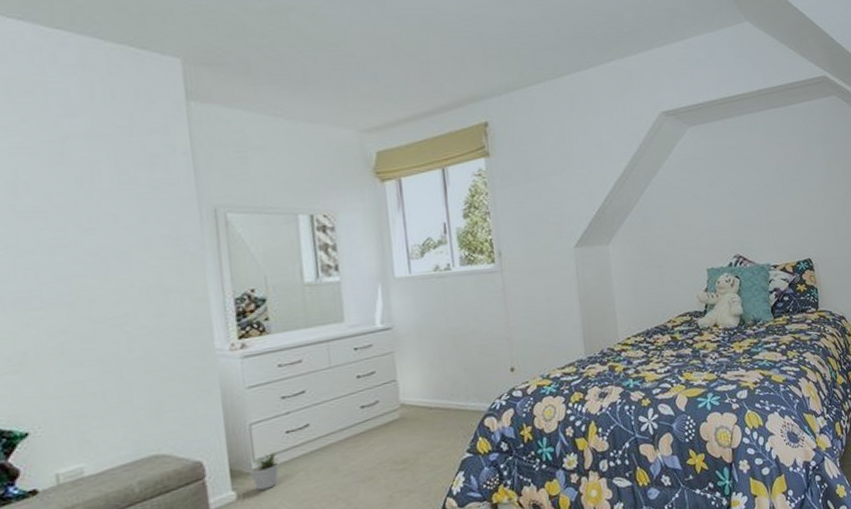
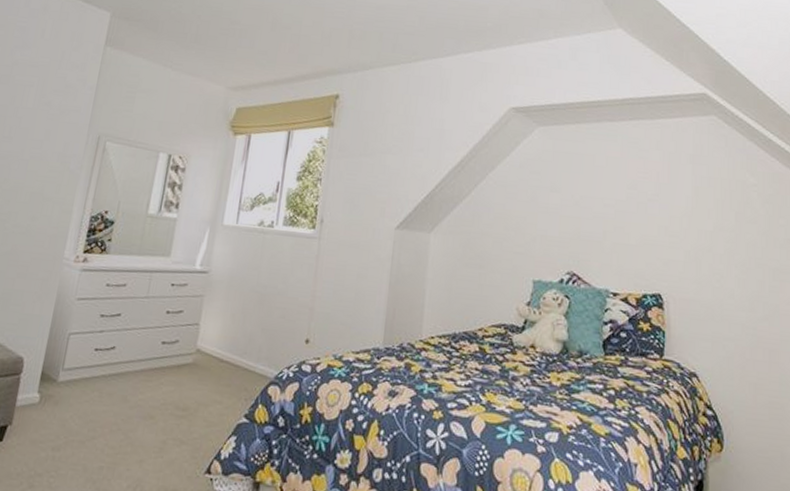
potted plant: present [251,452,280,490] -> none [56,365,82,400]

